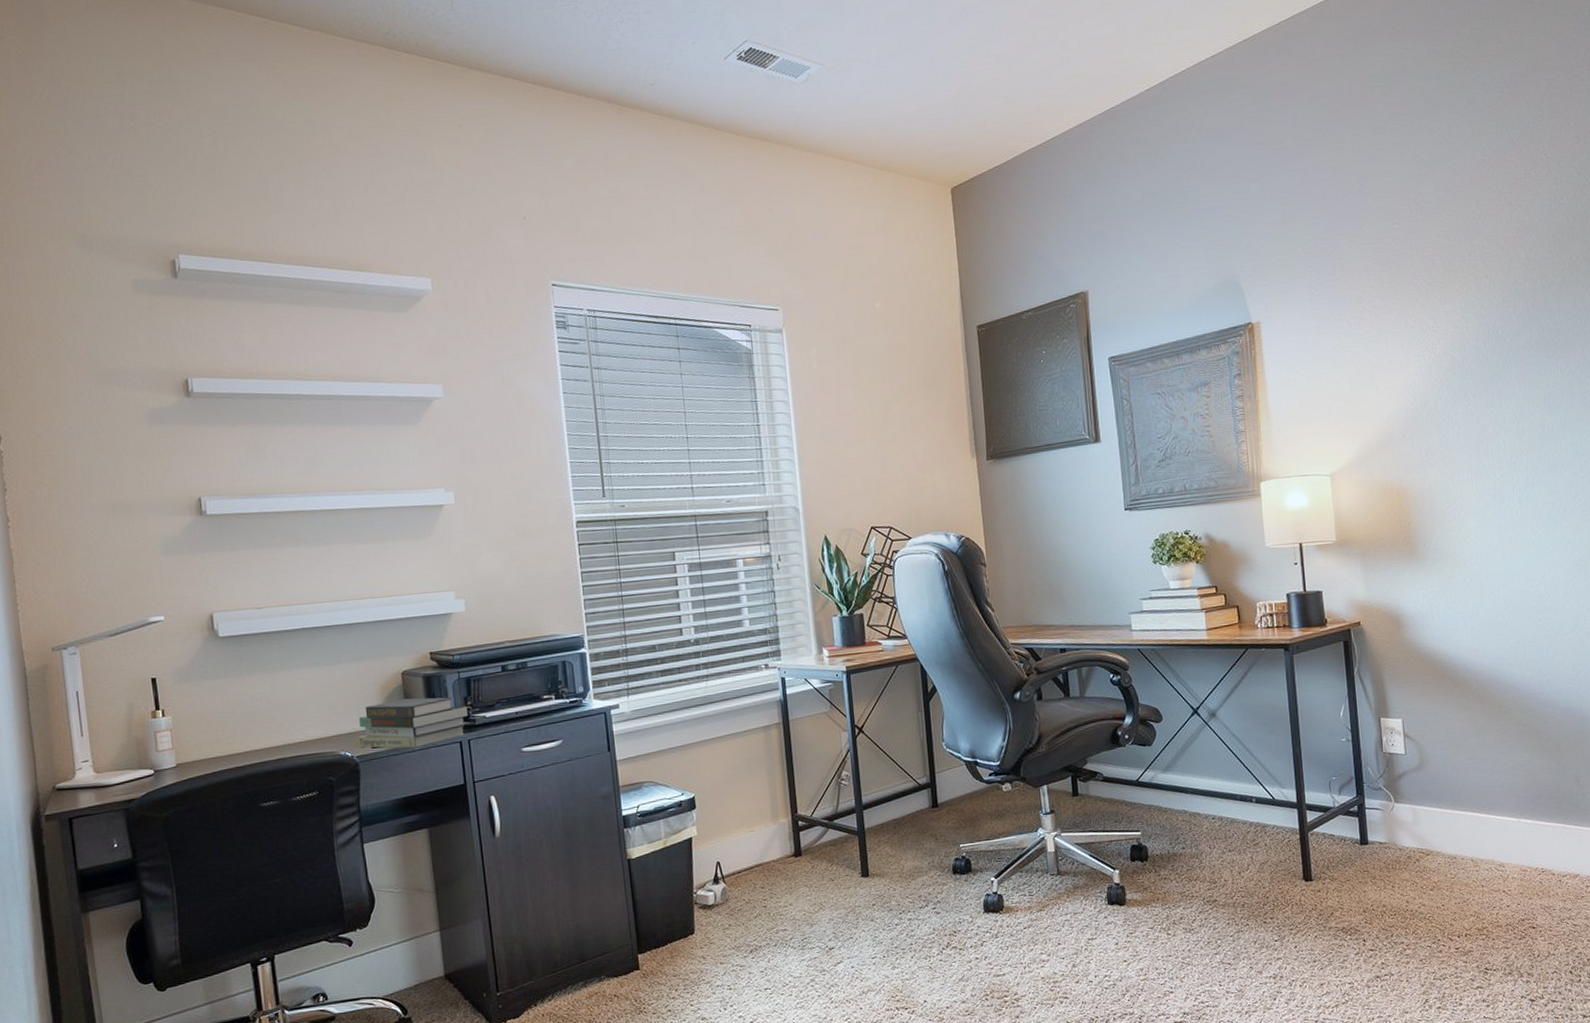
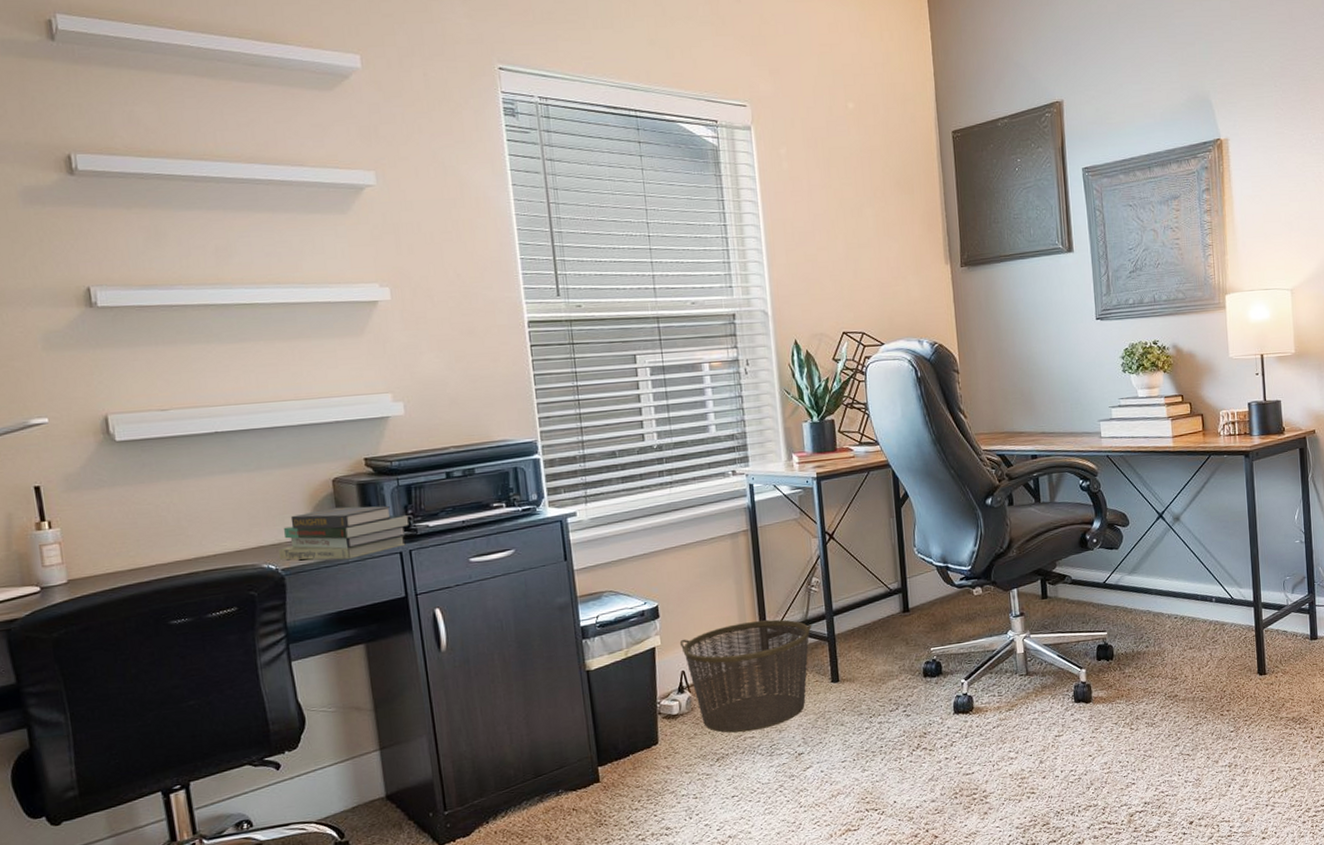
basket: none [715,812,842,925] -> present [679,619,812,733]

